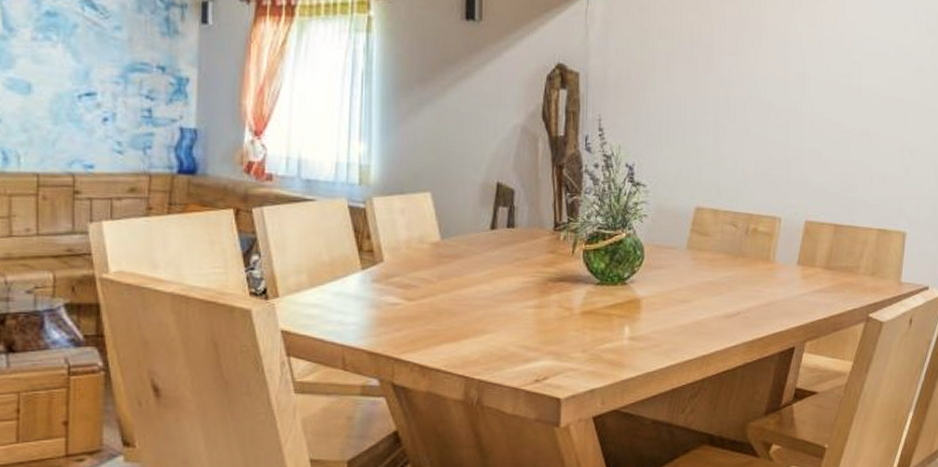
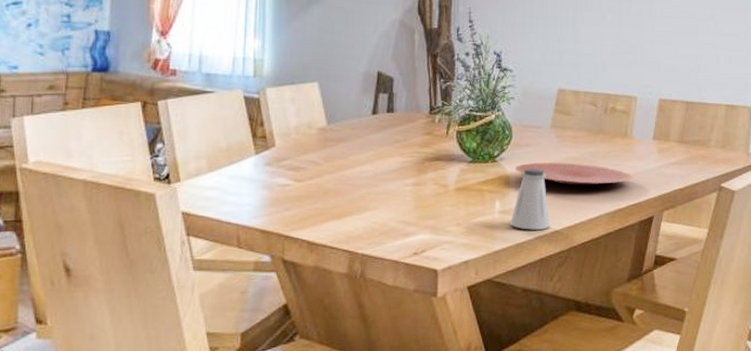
saltshaker: none [640,292,684,359] -> present [511,168,550,230]
plate: none [647,287,774,313] -> present [516,163,633,186]

